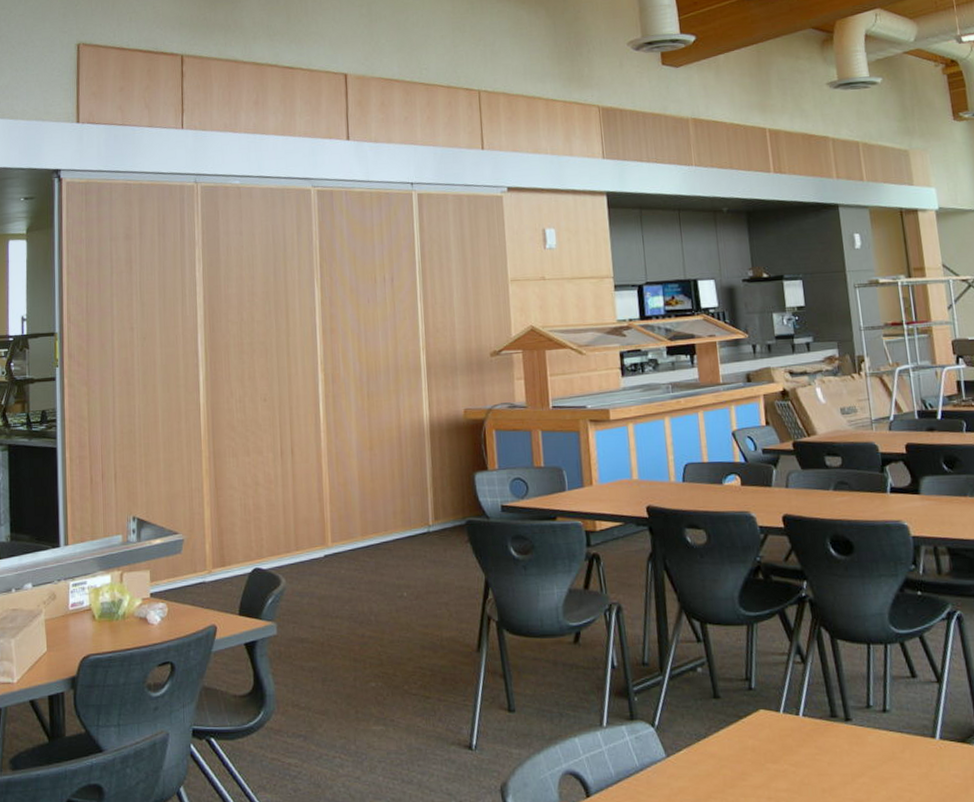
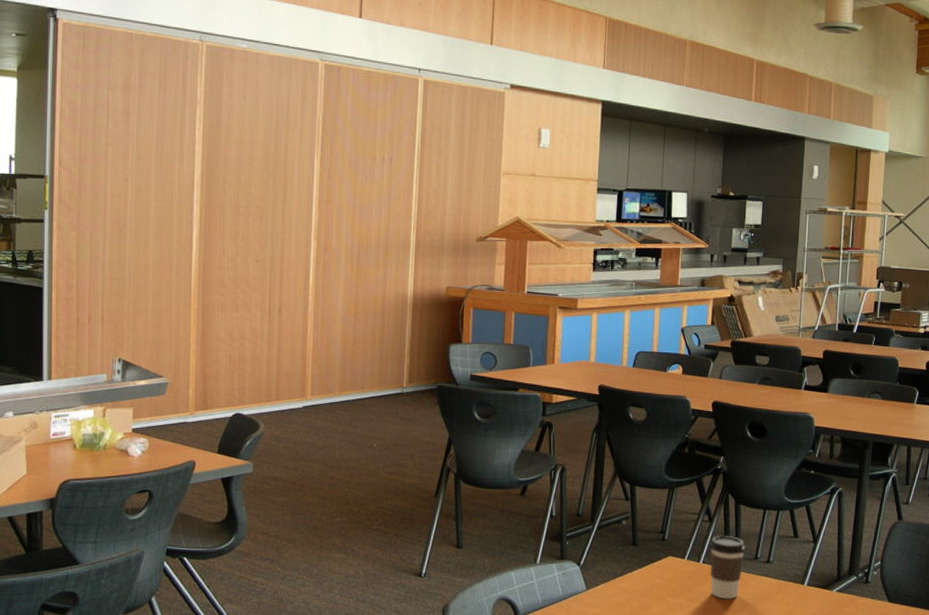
coffee cup: none [808,680,855,762] -> present [709,536,745,600]

